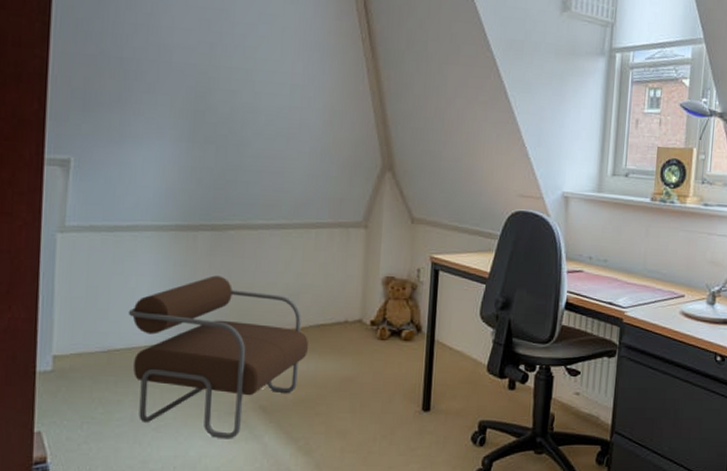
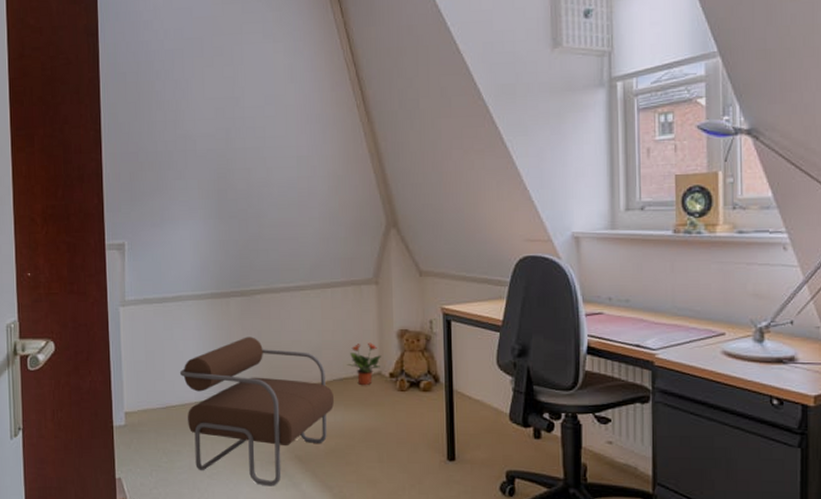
potted plant: none [326,288,364,334] -> present [347,342,381,386]

